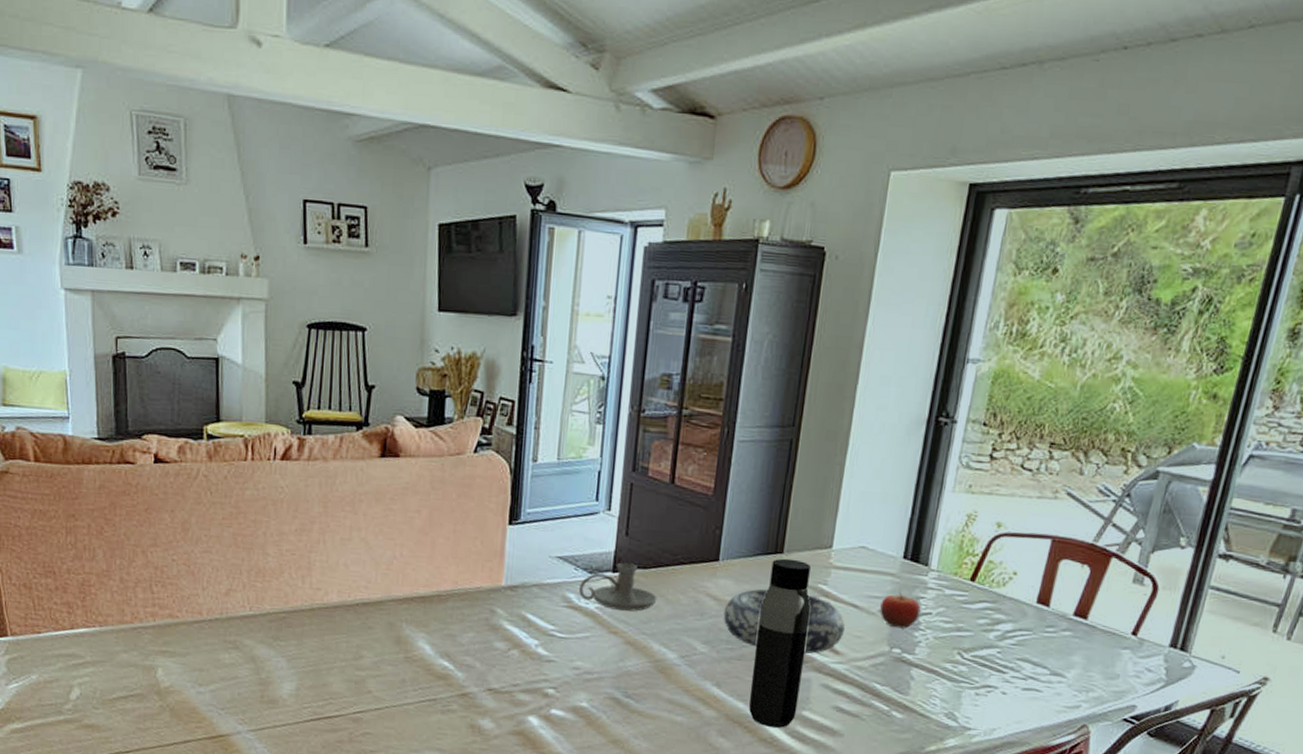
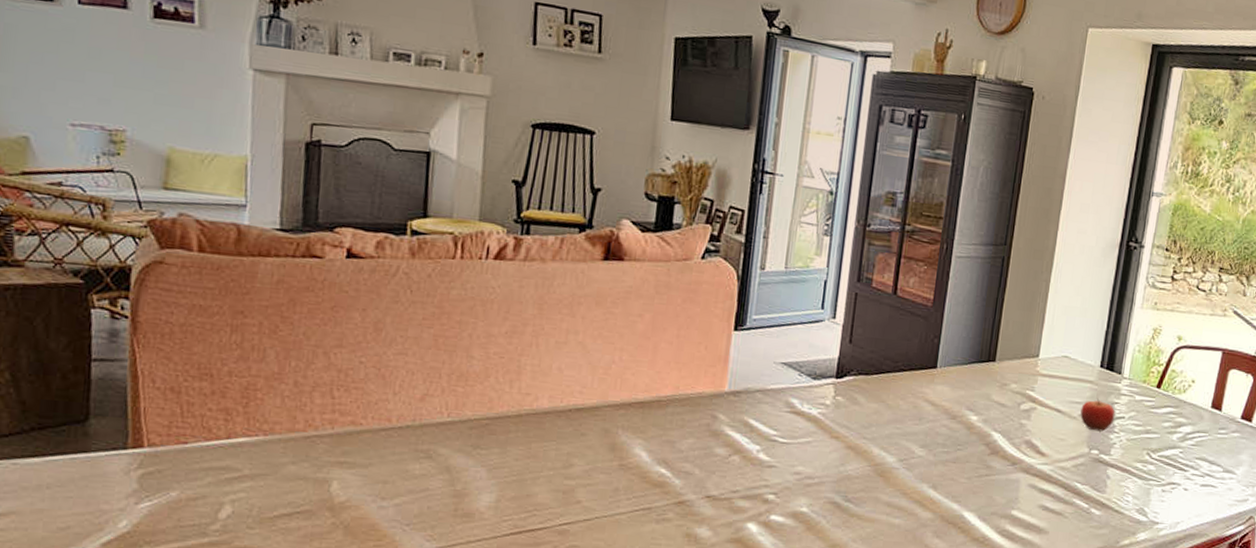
candle holder: present [579,562,657,612] -> none [802,368,878,417]
decorative bowl: present [723,589,845,654] -> none [940,394,1050,457]
water bottle: present [748,558,811,728] -> none [962,366,1020,527]

